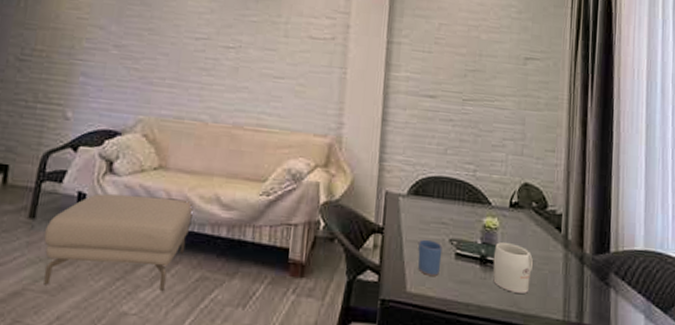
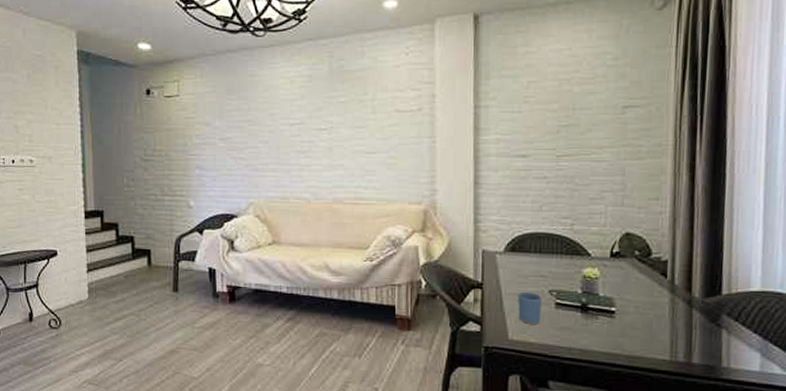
ottoman: present [44,193,193,292] -> none [187,267,306,346]
mug: present [492,242,534,295] -> none [594,291,638,338]

